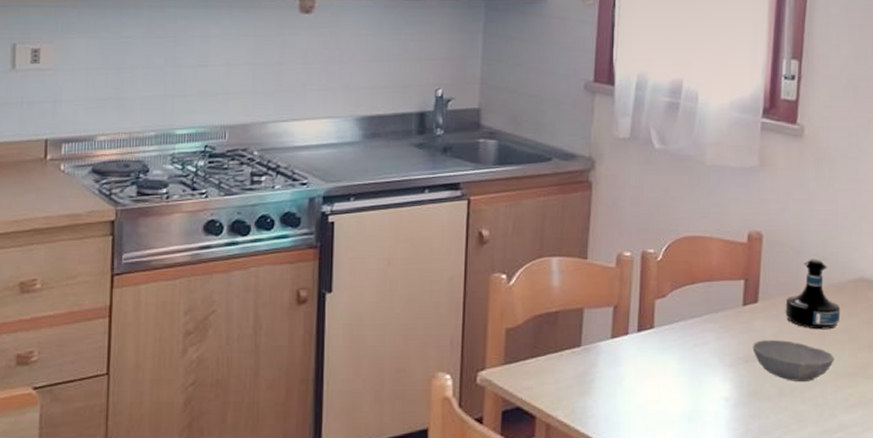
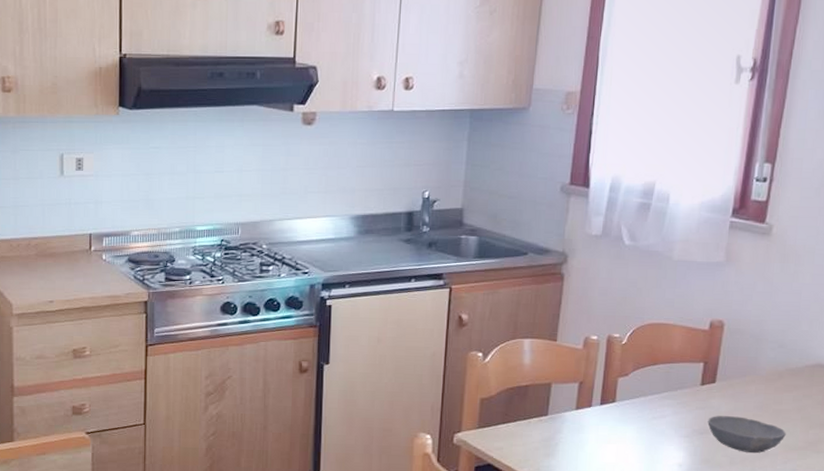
tequila bottle: present [785,259,841,330] -> none [741,345,796,409]

